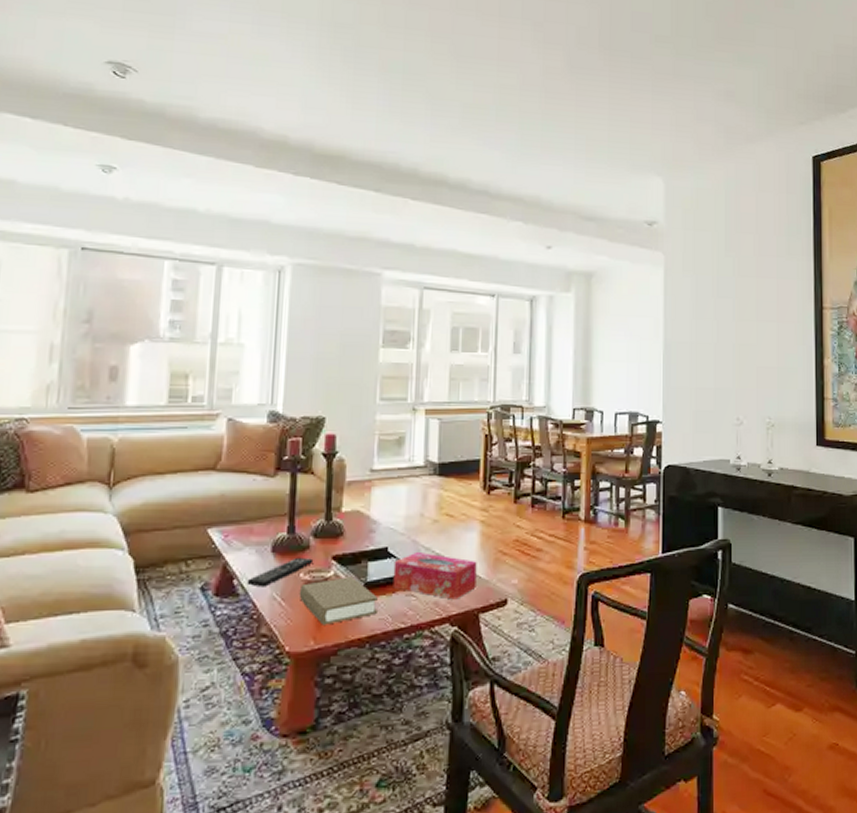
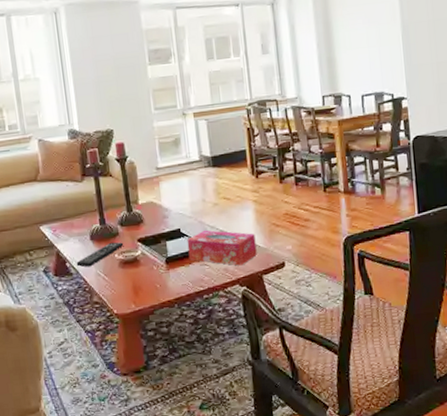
book: present [299,577,378,625] -> none [116,254,180,292]

